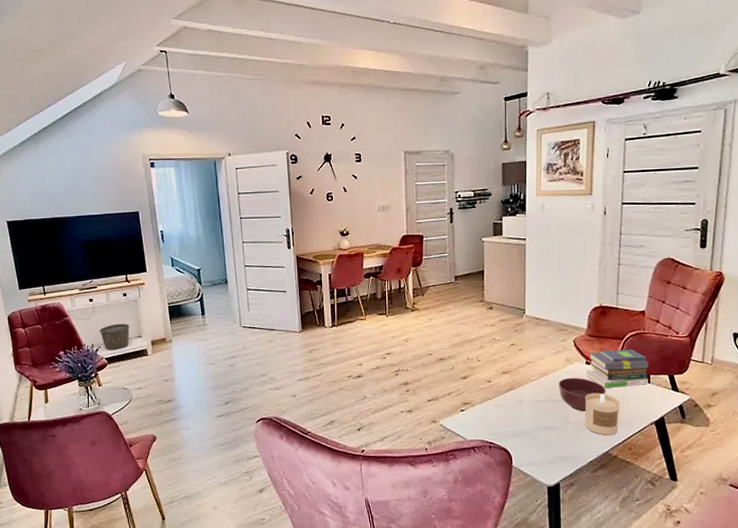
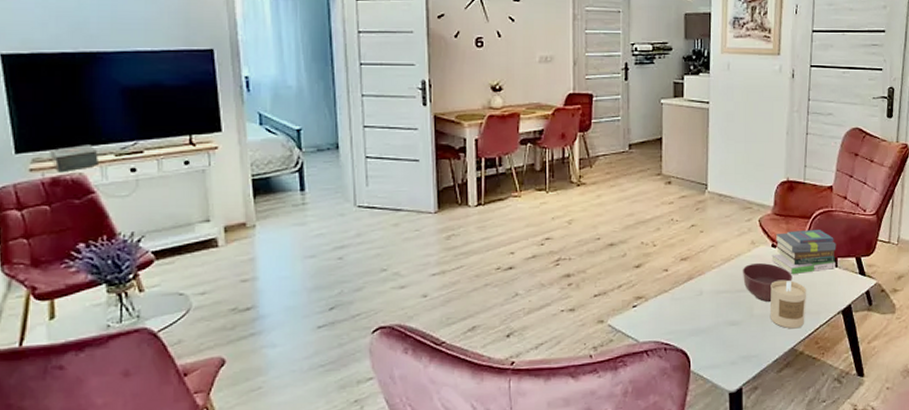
decorative box: none [39,283,69,303] -> present [50,145,98,173]
basket: present [99,323,130,350] -> none [144,203,192,240]

